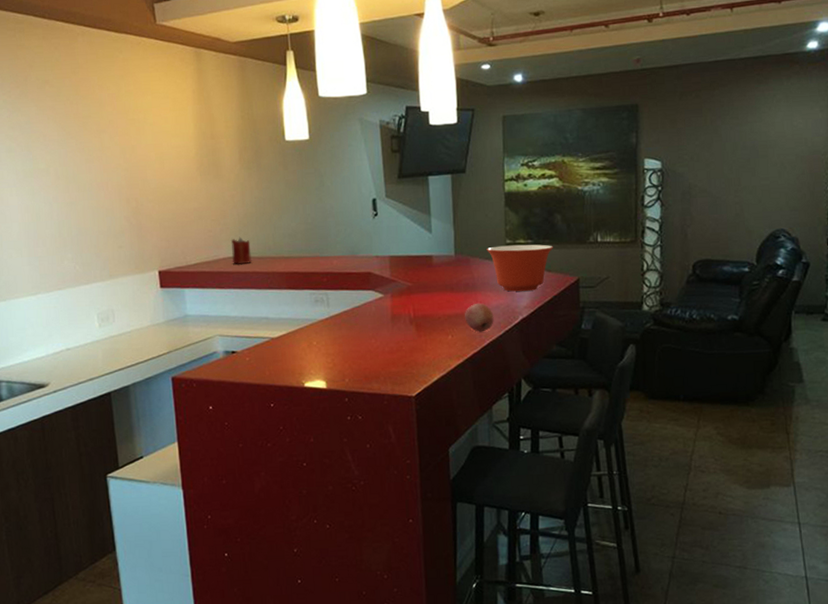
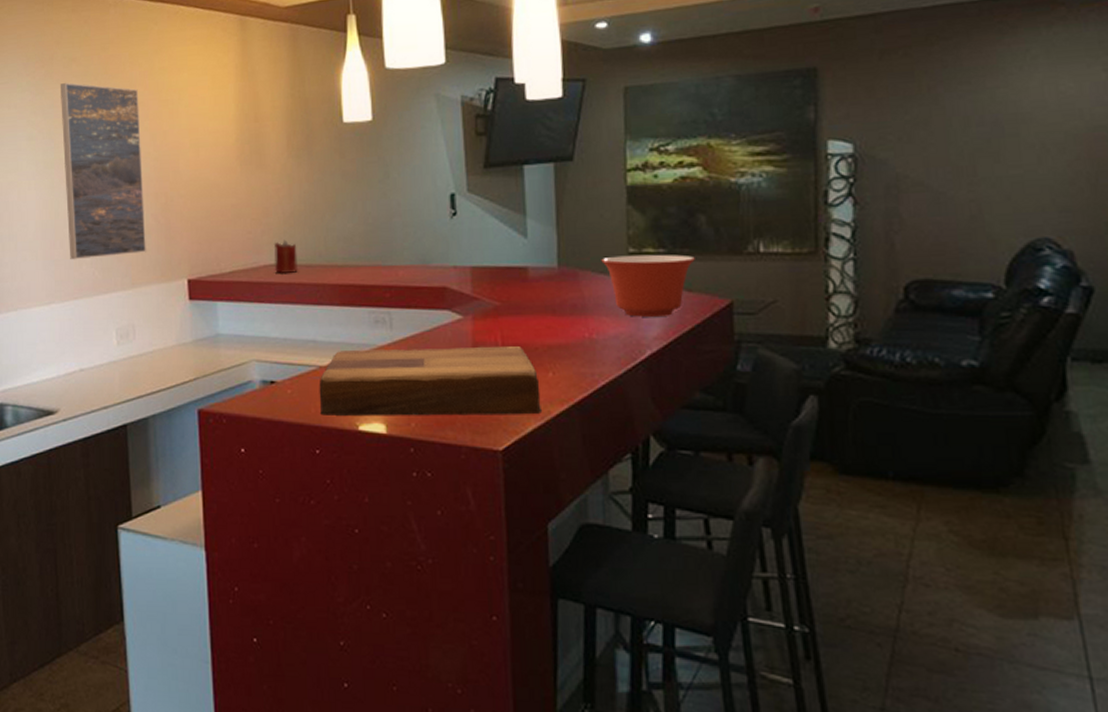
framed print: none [34,102,121,257] -> present [59,83,146,260]
cutting board: none [271,316,445,377] -> present [319,345,543,416]
fruit: present [465,302,494,332] -> none [571,330,611,370]

